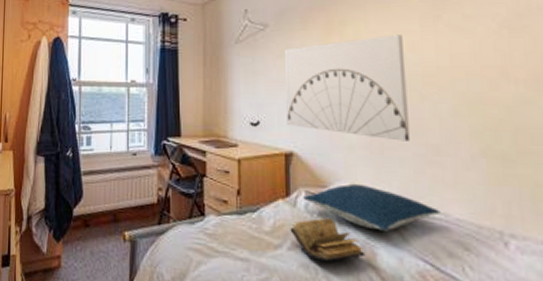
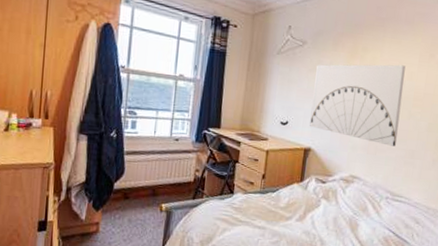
book: present [290,217,366,263] -> none [299,198,351,231]
pillow: present [303,184,440,231] -> none [313,175,406,209]

